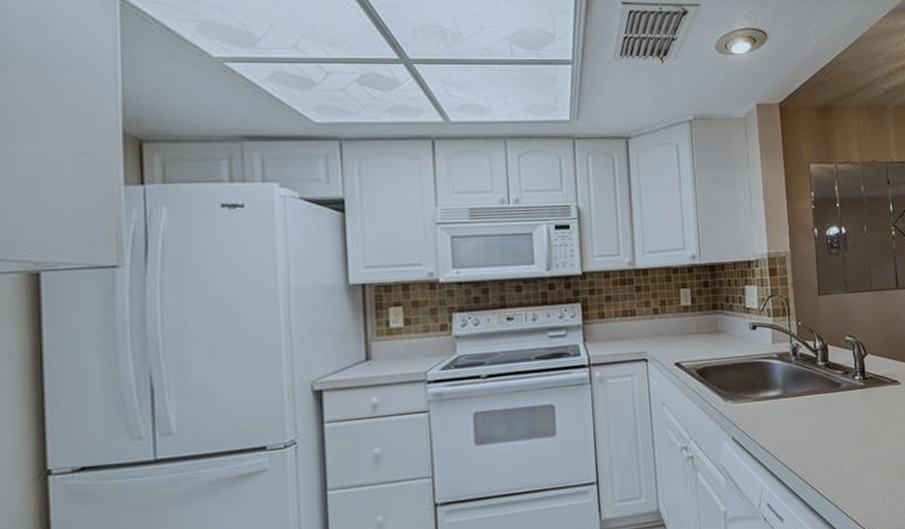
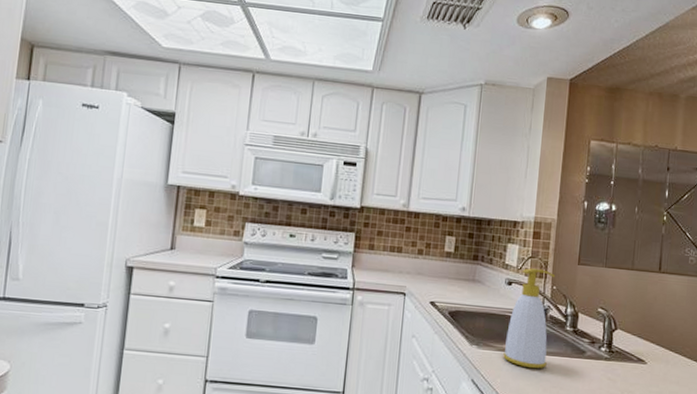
soap bottle: none [759,306,805,413] -> present [503,268,556,369]

